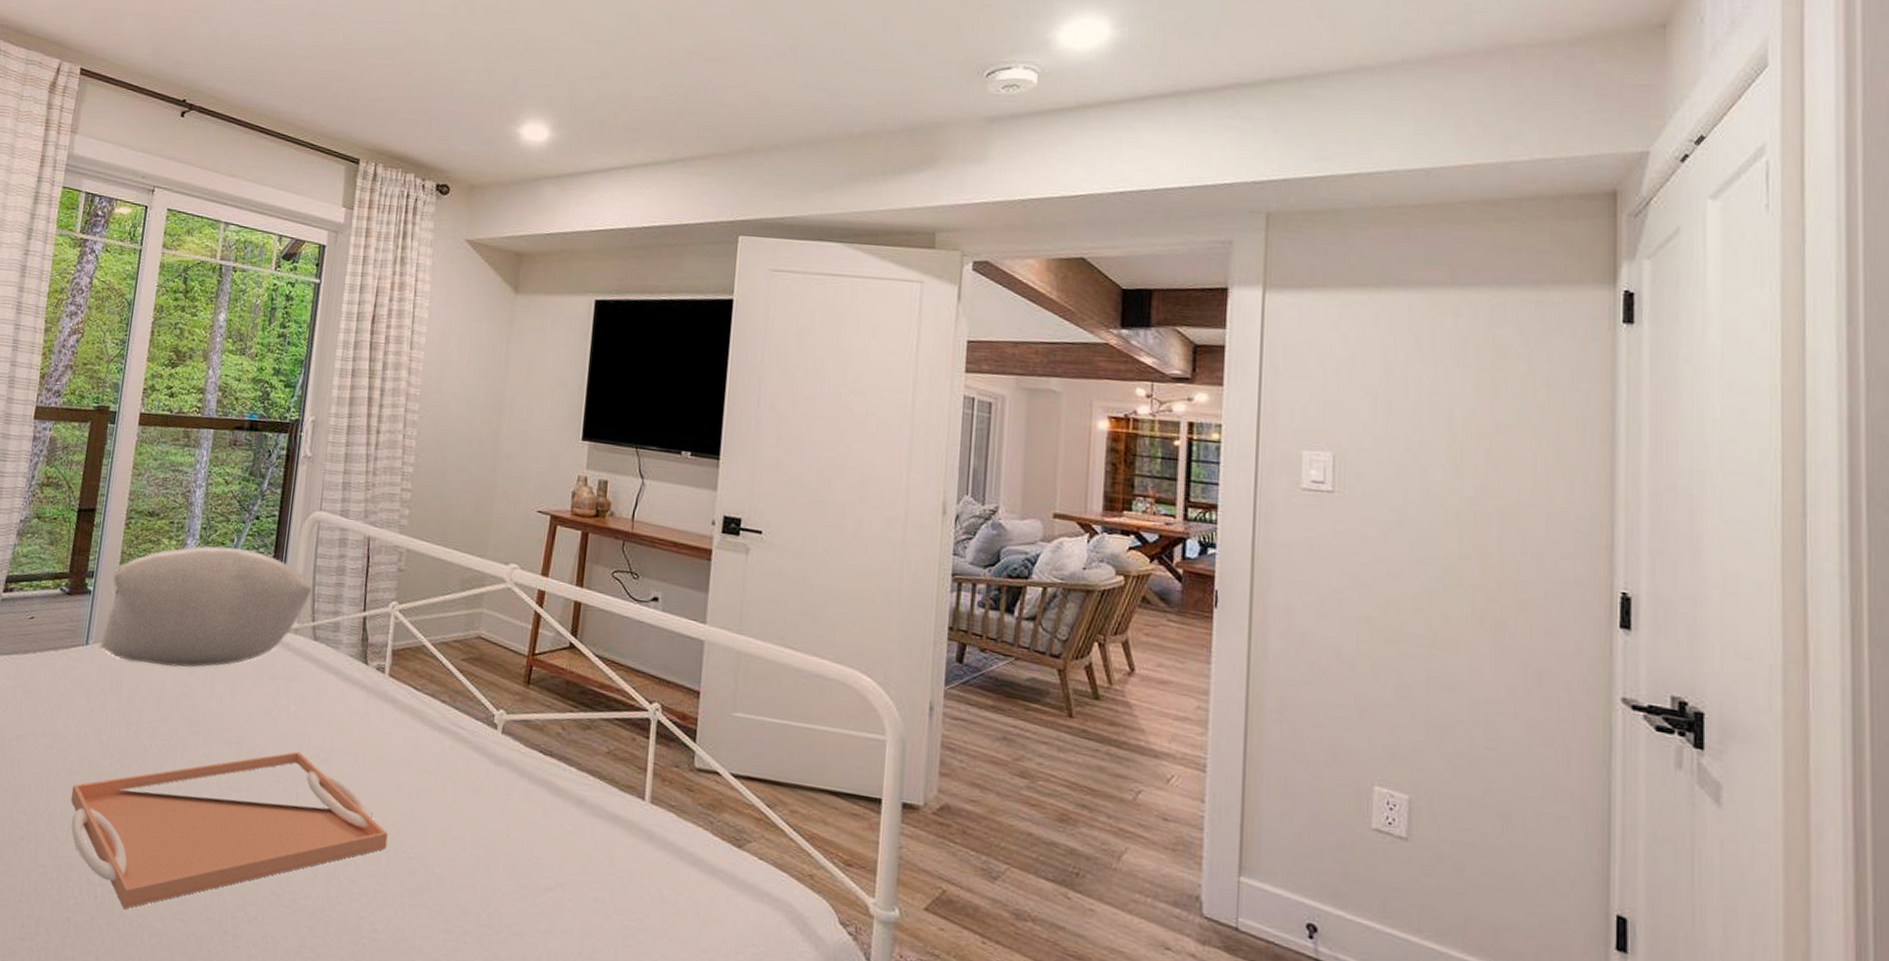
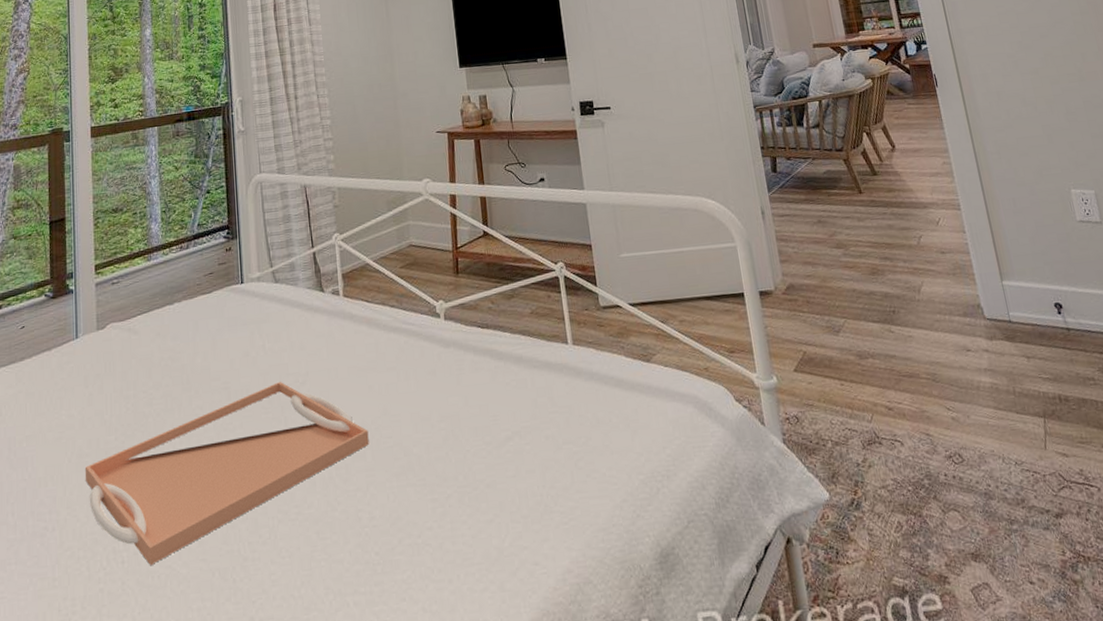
pillow: present [99,545,312,668] -> none [89,220,265,343]

